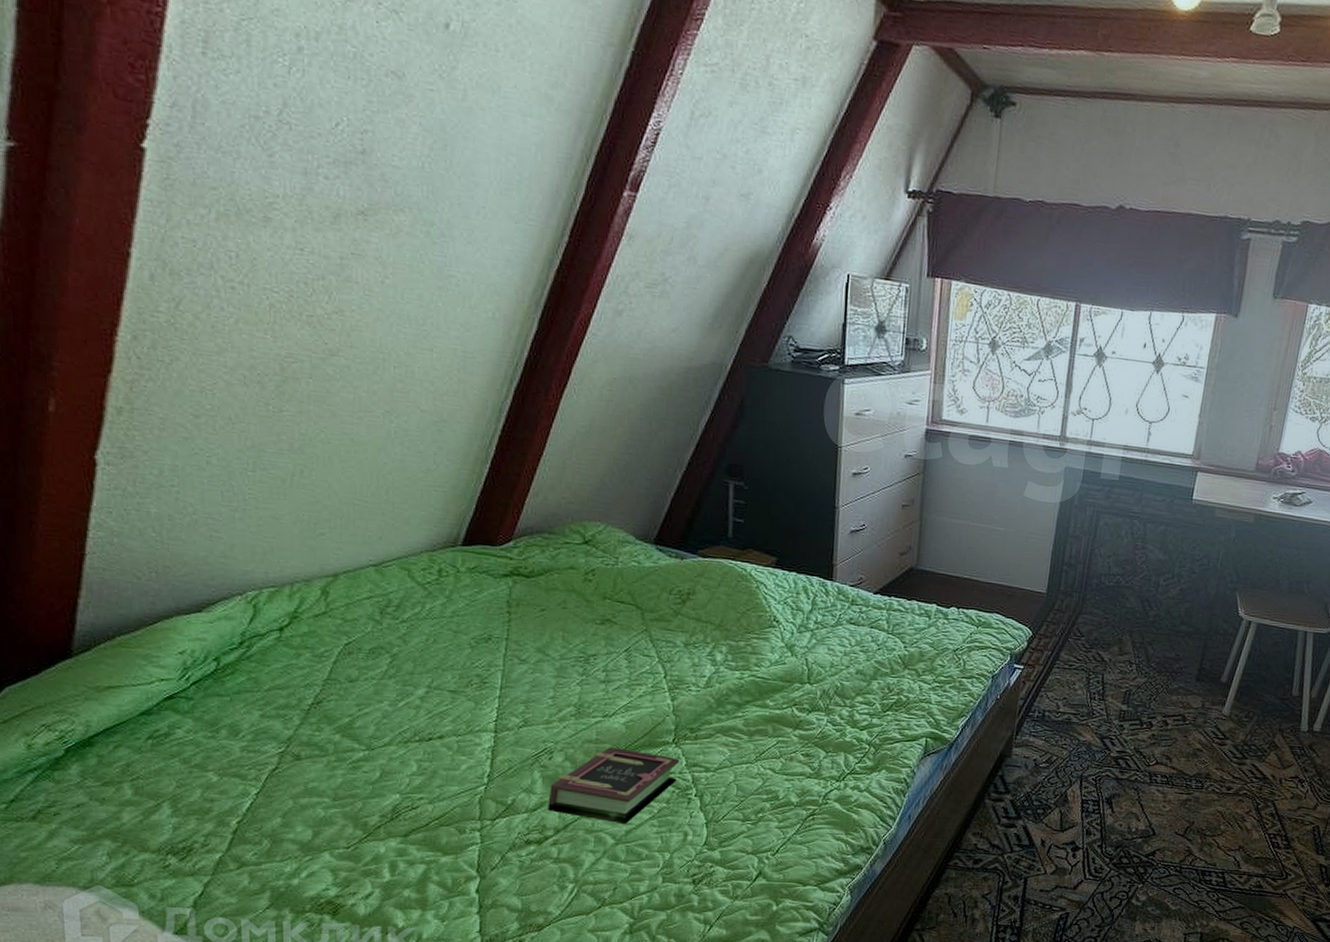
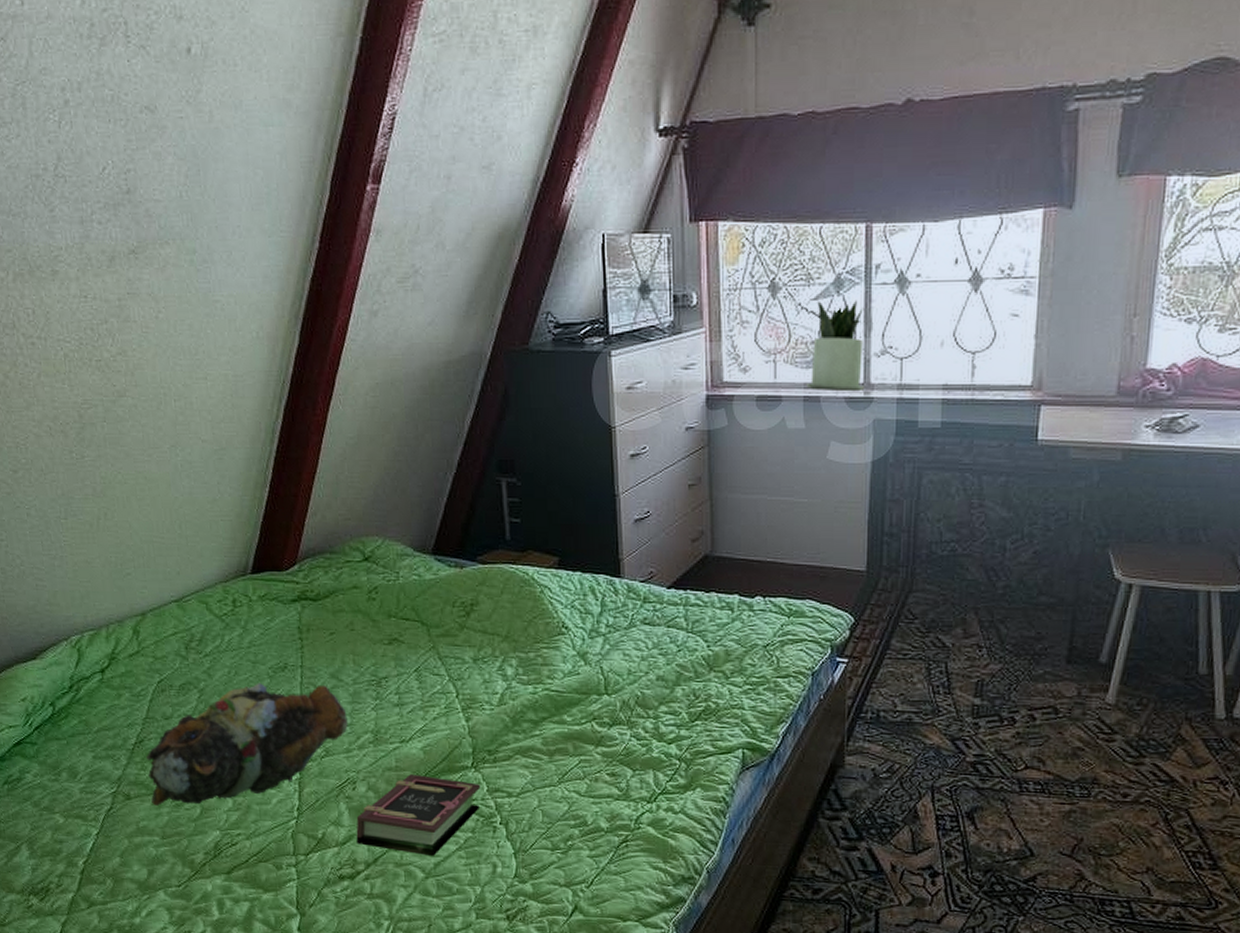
stuffed animal: none [322,652,551,768] -> present [145,683,348,806]
planter: none [1012,361,1067,443] -> present [805,300,866,392]

